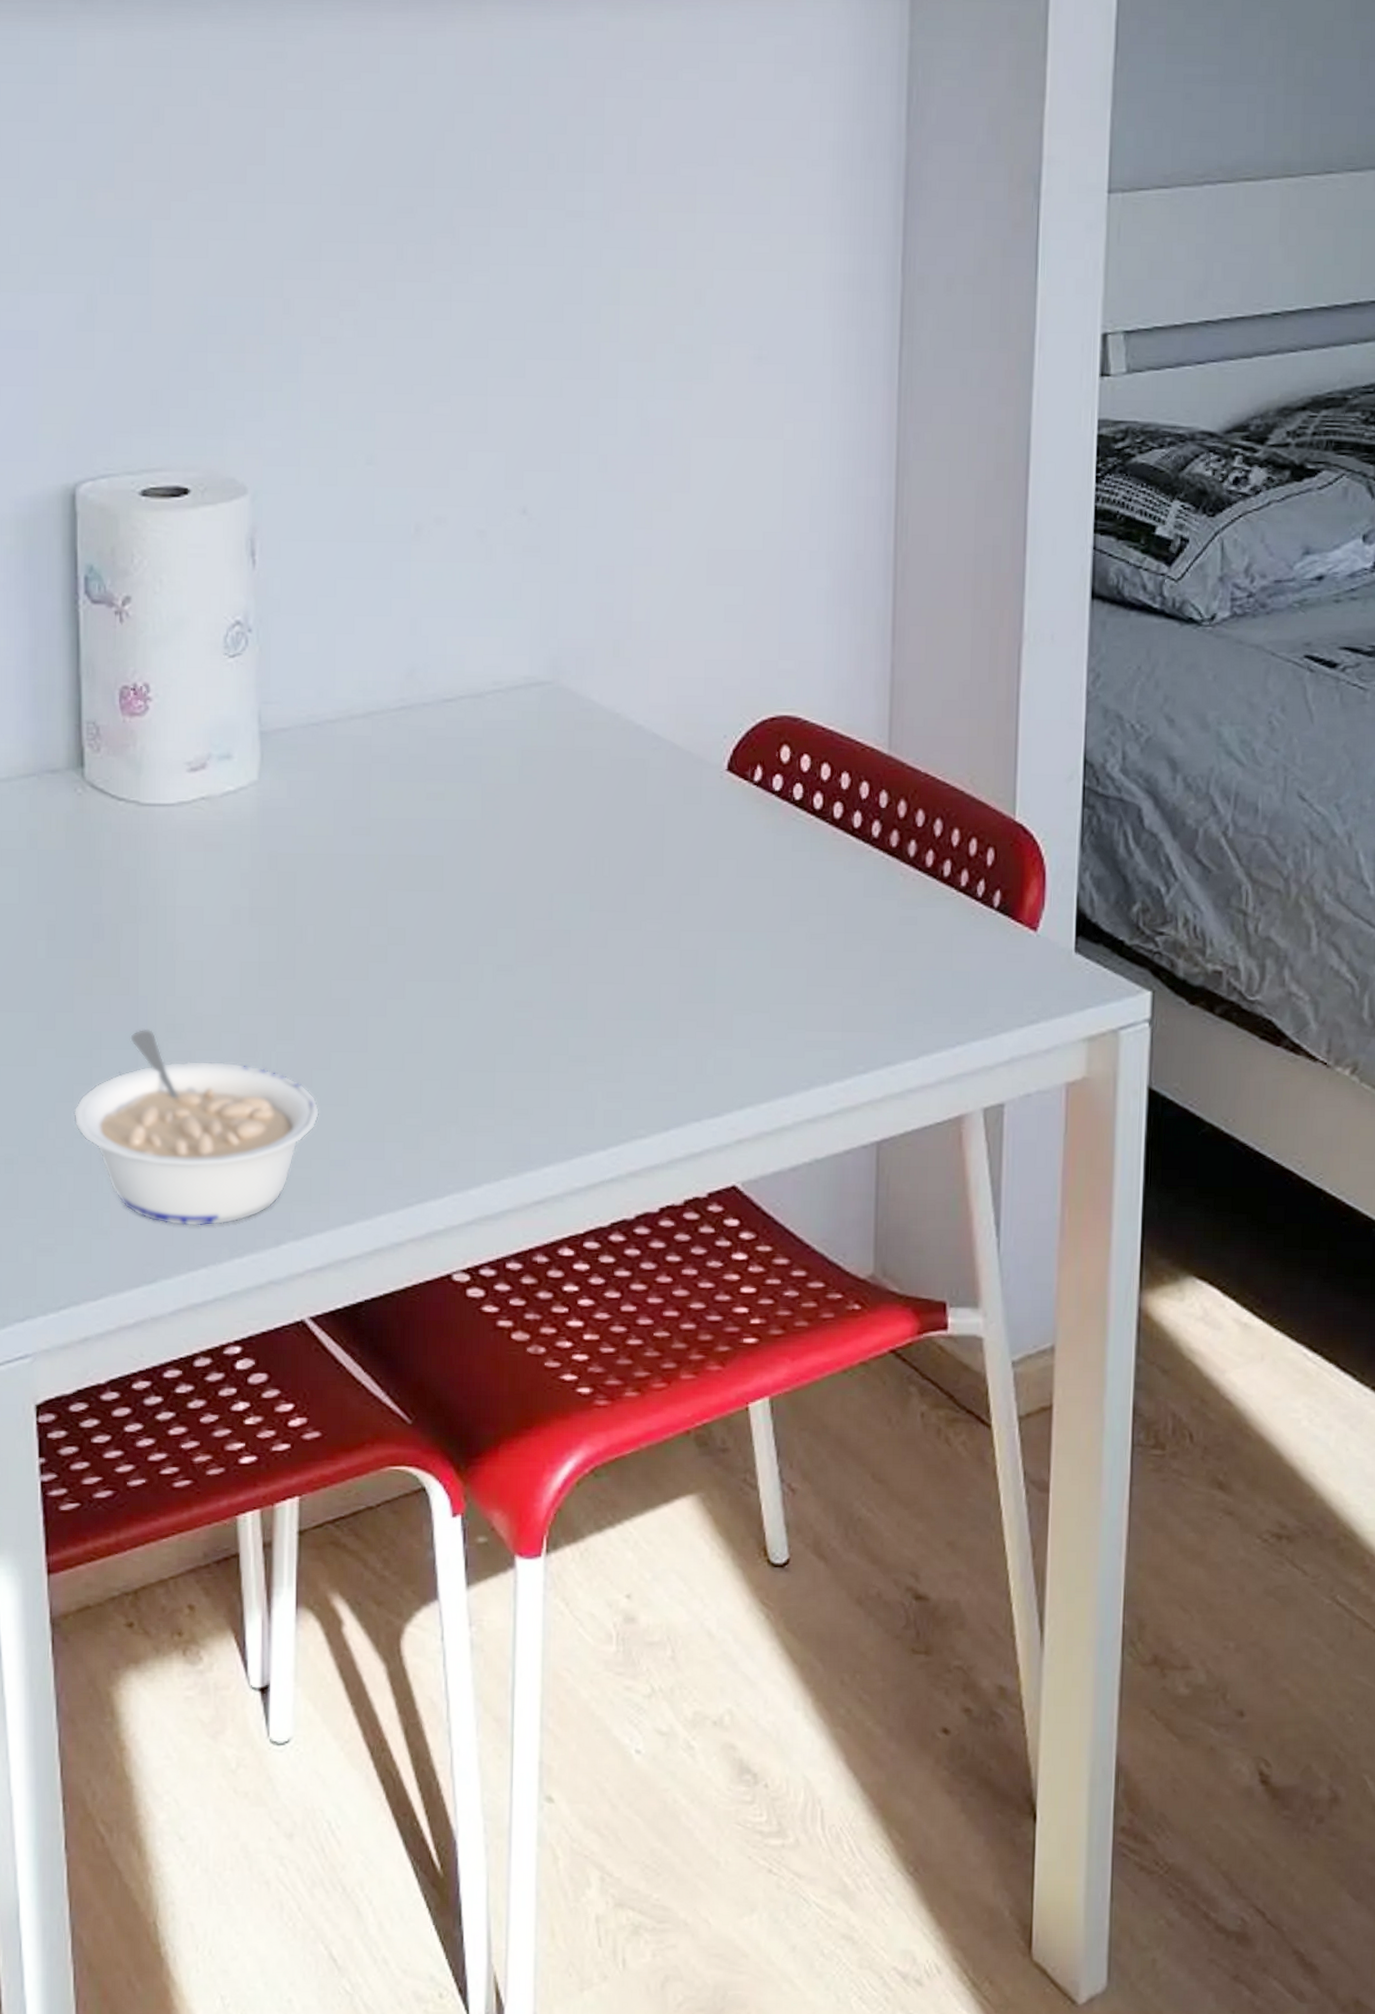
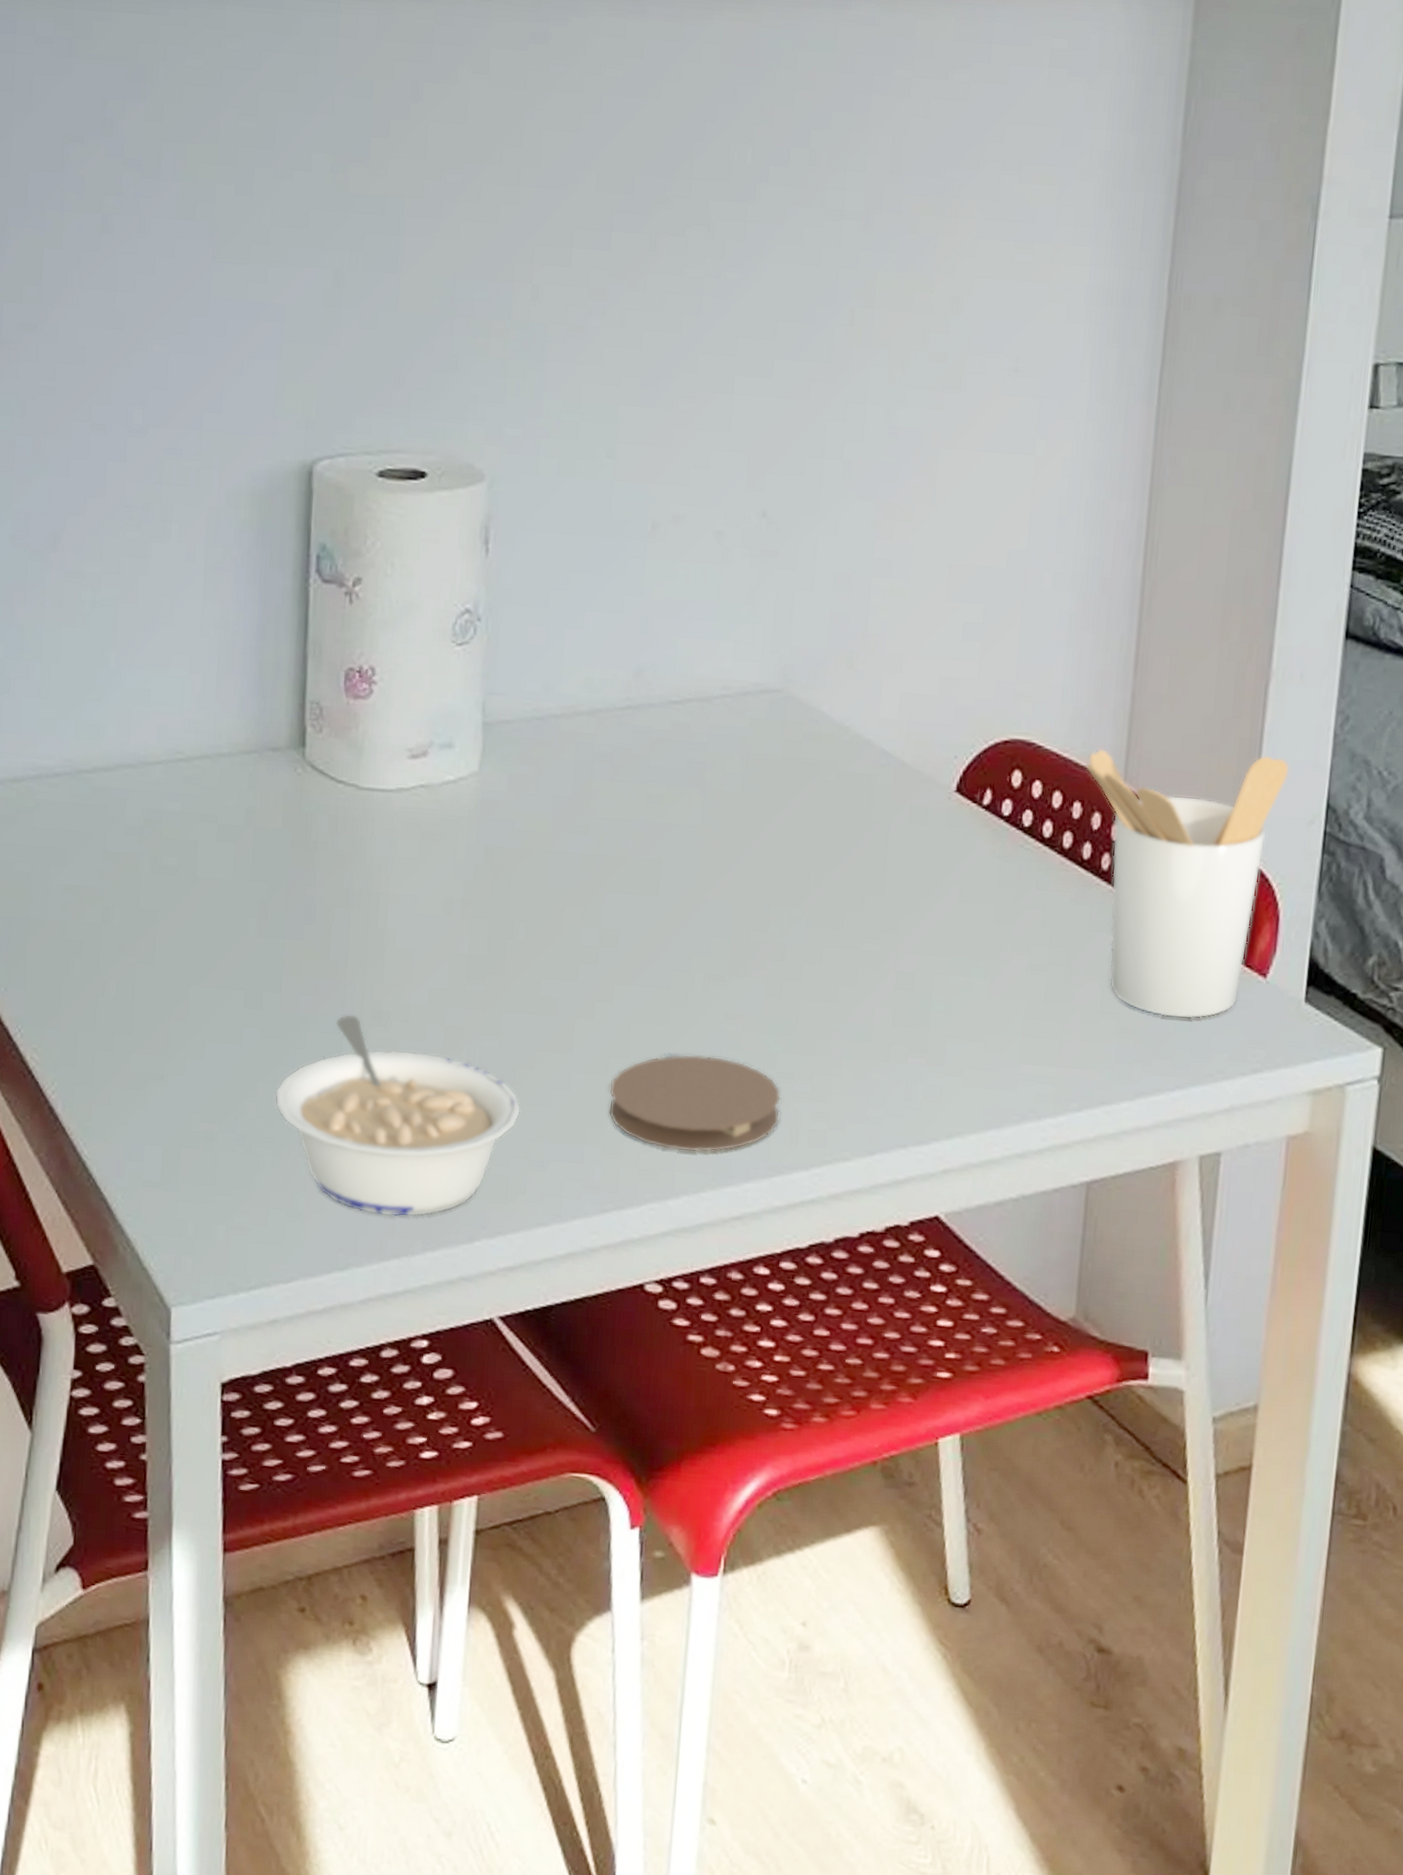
coaster: none [405,1044,576,1141] -> present [608,1054,781,1153]
utensil holder: none [851,716,1047,977] -> present [1085,748,1290,1019]

